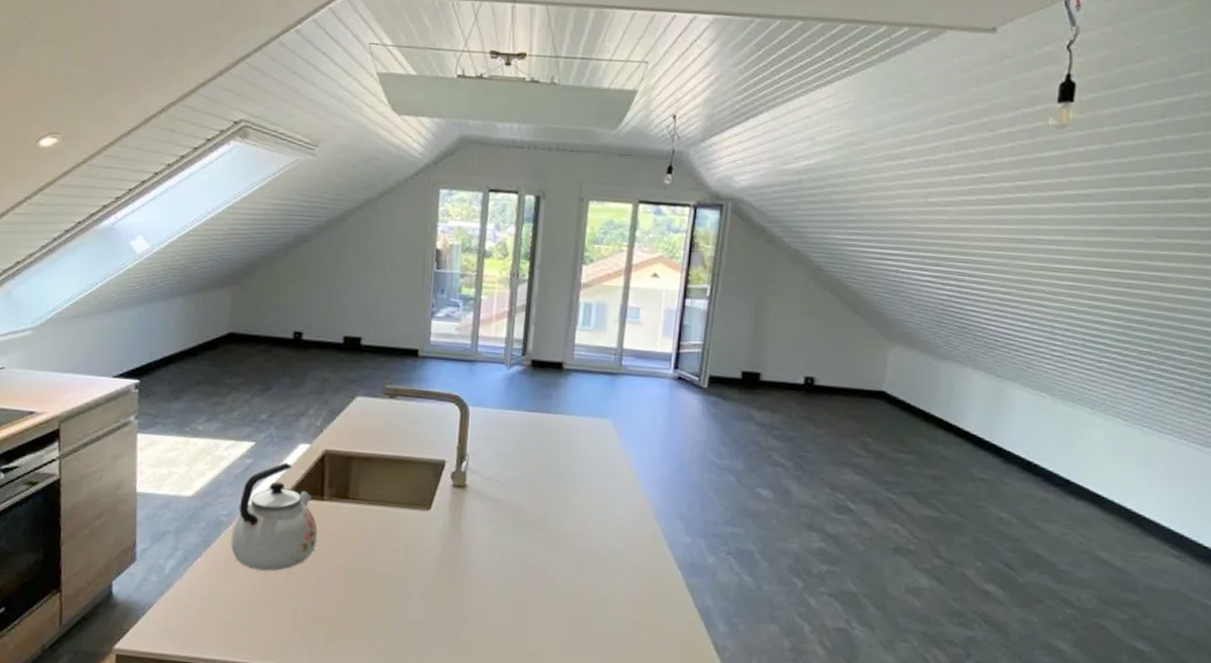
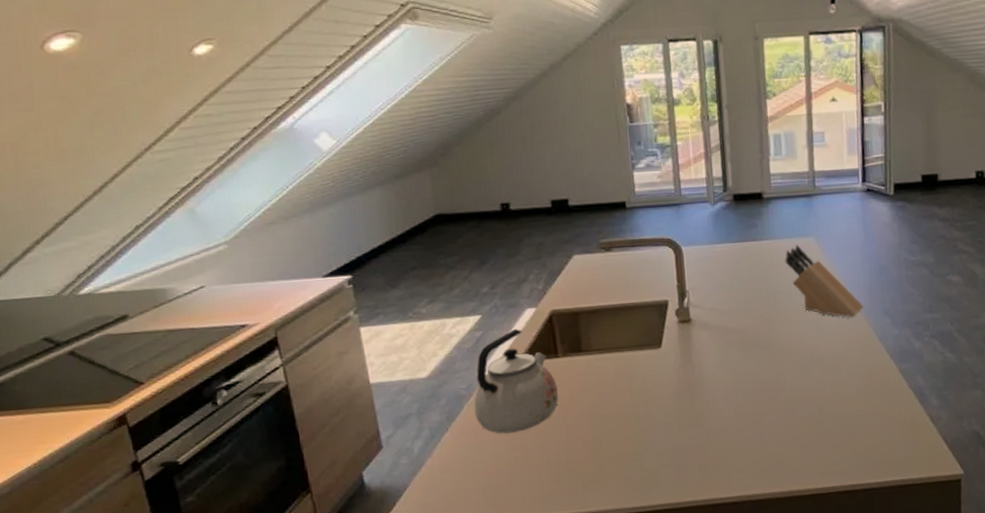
knife block: none [576,425,656,516] -> present [785,244,864,318]

